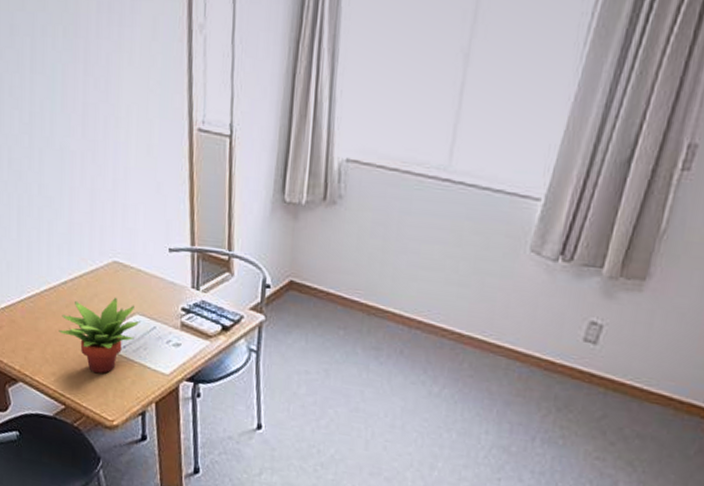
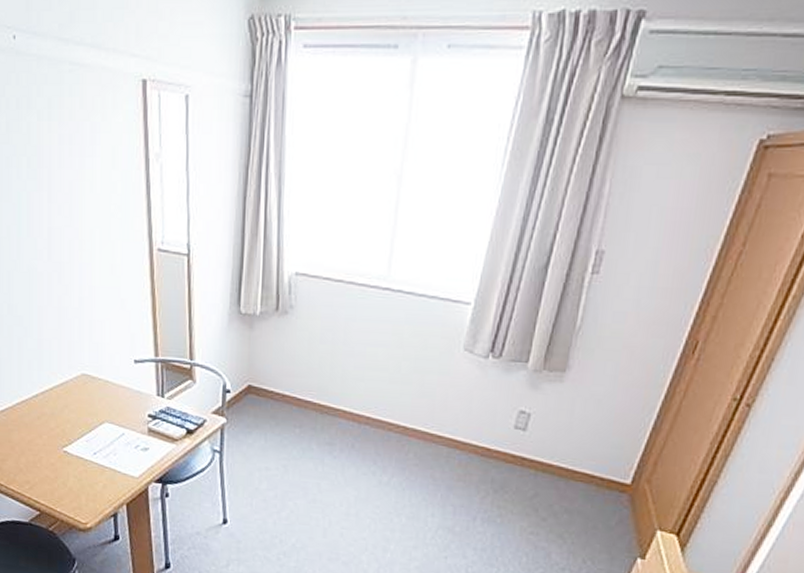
succulent plant: present [59,297,140,373] -> none [31,407,109,479]

